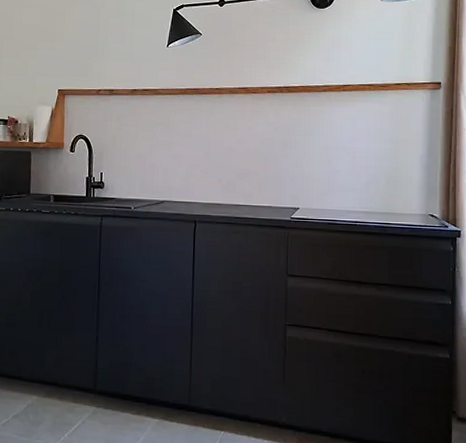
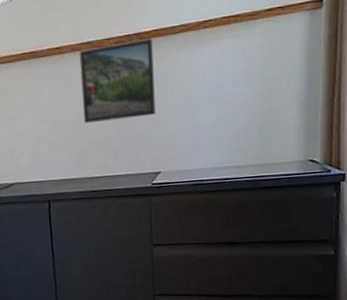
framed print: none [234,92,299,157] -> present [79,38,156,123]

